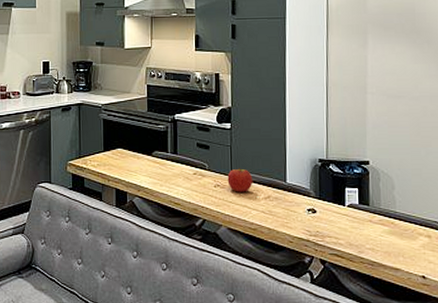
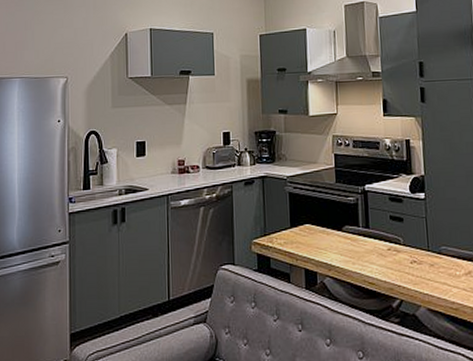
apple: present [227,168,253,192] -> none [424,242,452,269]

